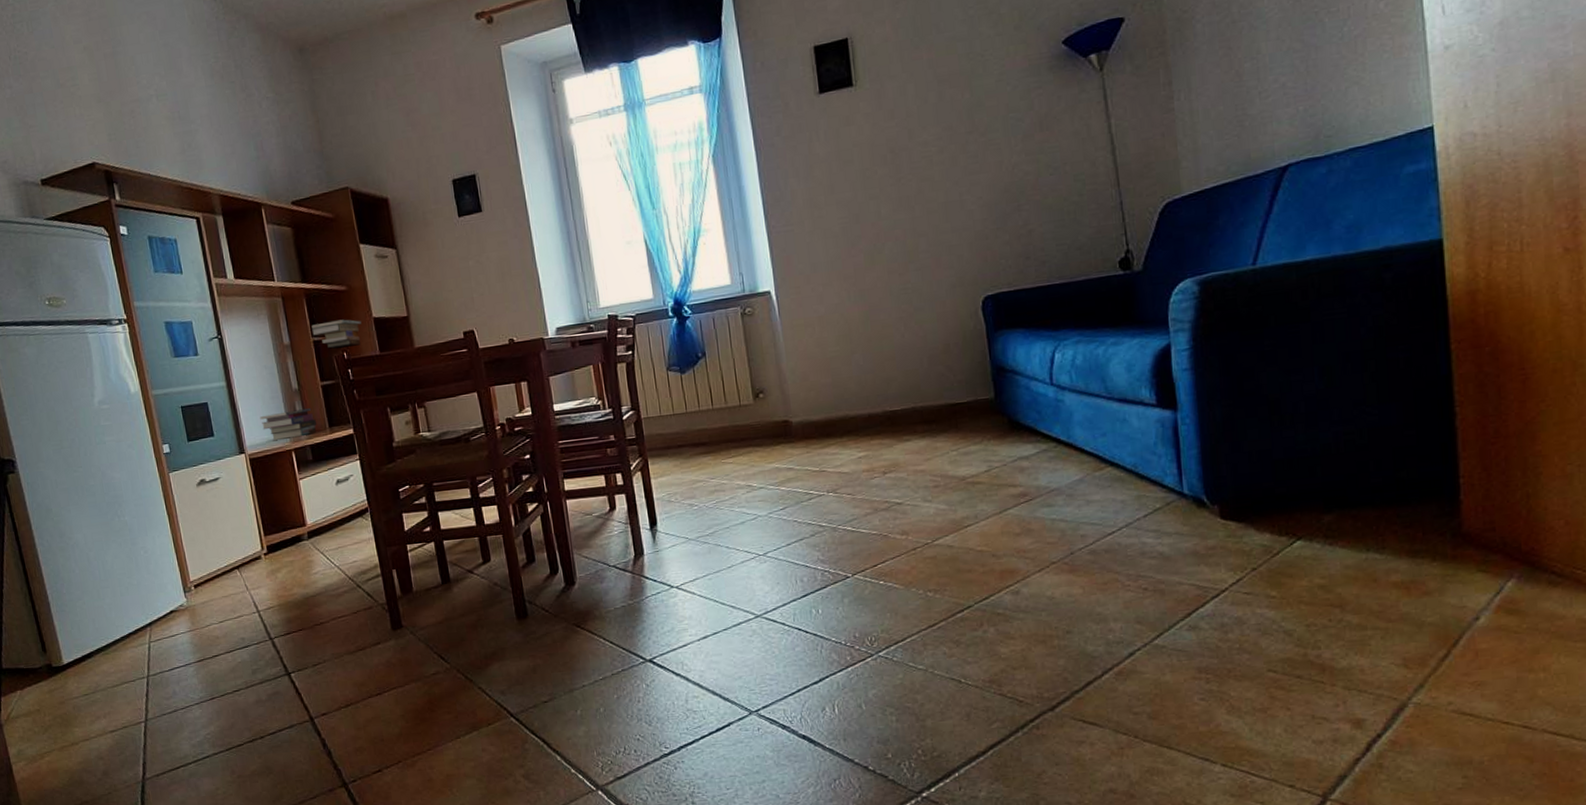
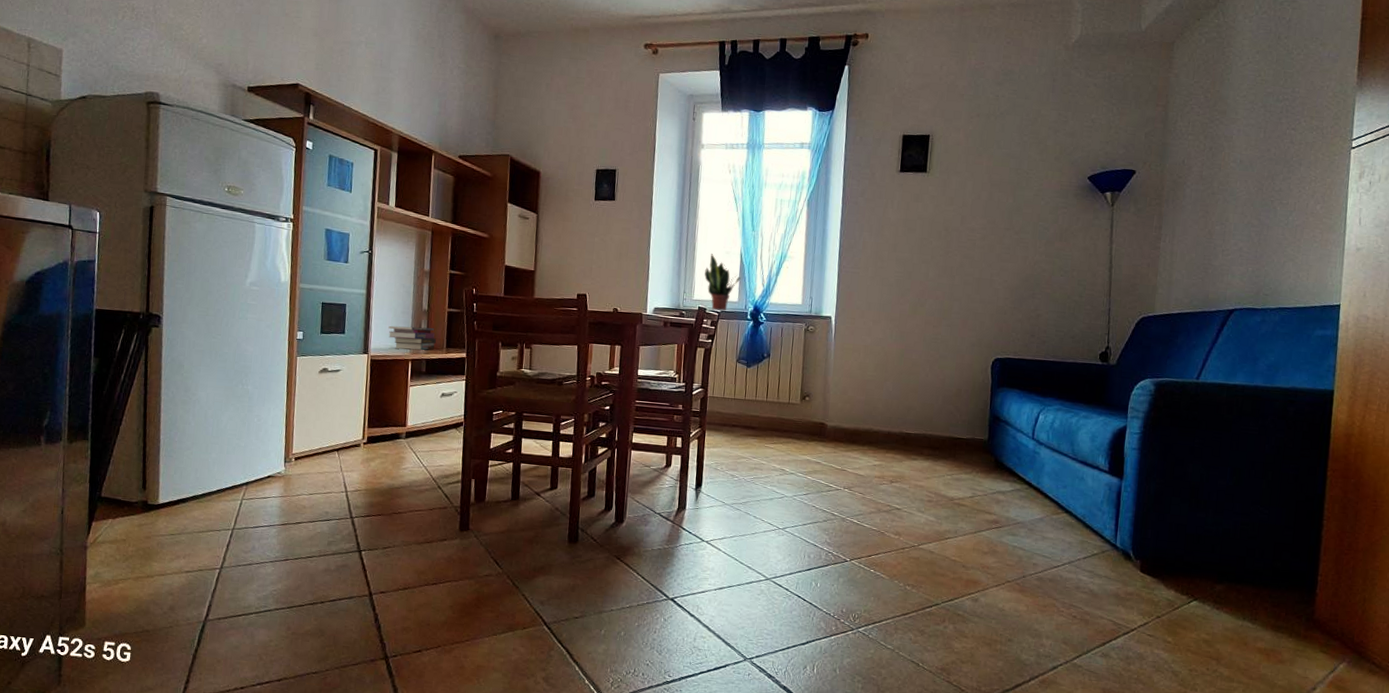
books: present [311,319,362,350] -> none [450,259,494,285]
potted plant: none [606,248,651,316] -> present [704,254,741,312]

